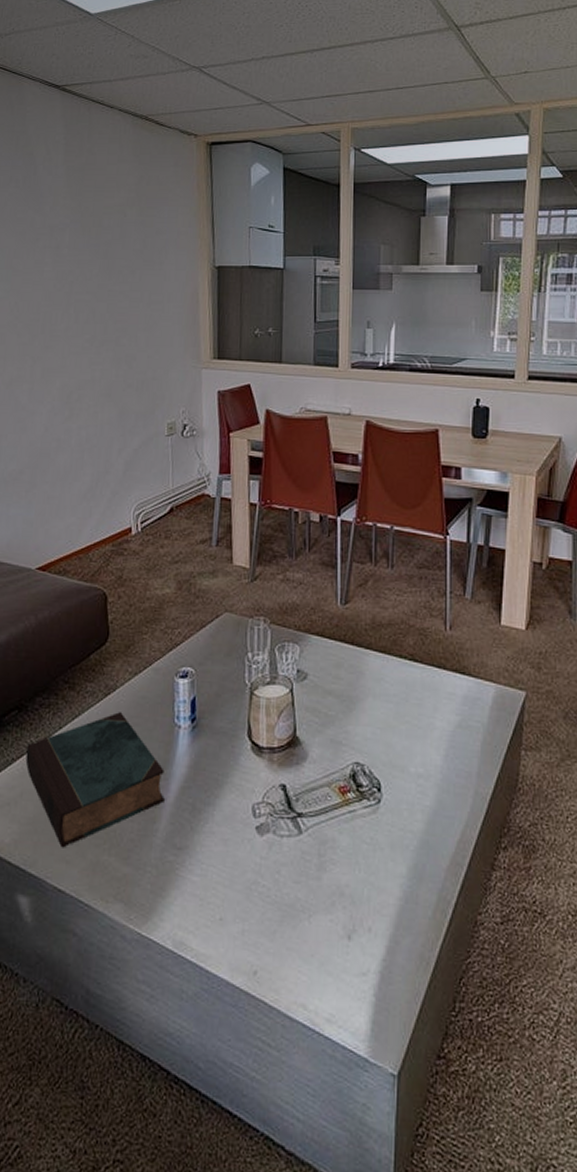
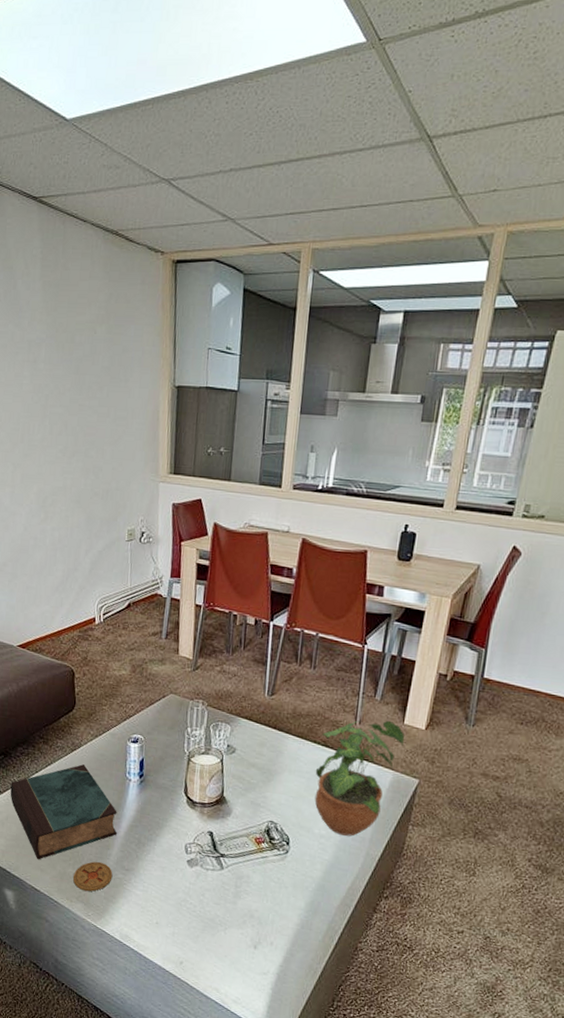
coaster: none [109,841,161,886] -> present [73,861,113,892]
potted plant: none [404,623,503,772] -> present [314,720,404,836]

